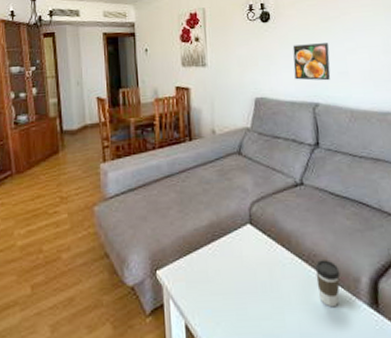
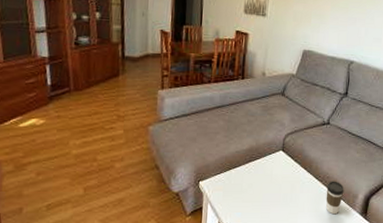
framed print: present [292,43,331,81] -> none [339,9,372,44]

